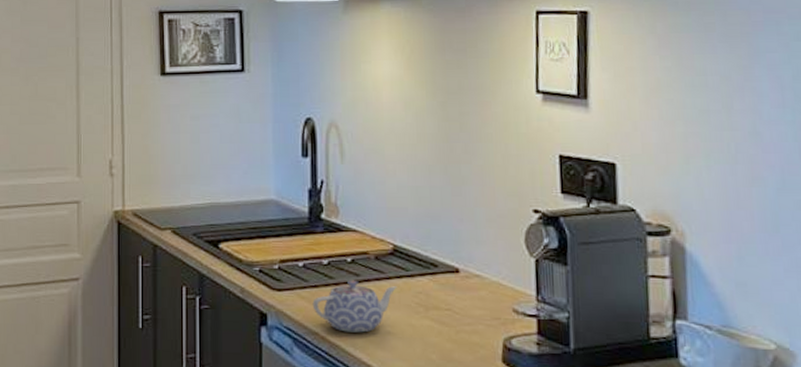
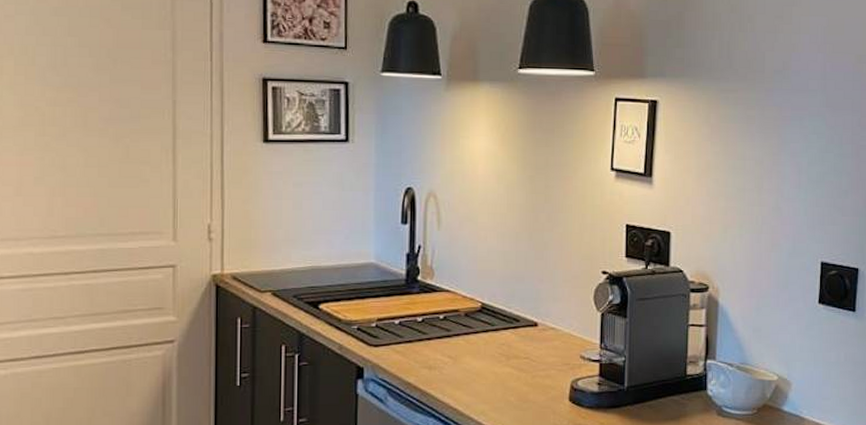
teapot: present [312,280,397,333] -> none [406,335,484,381]

